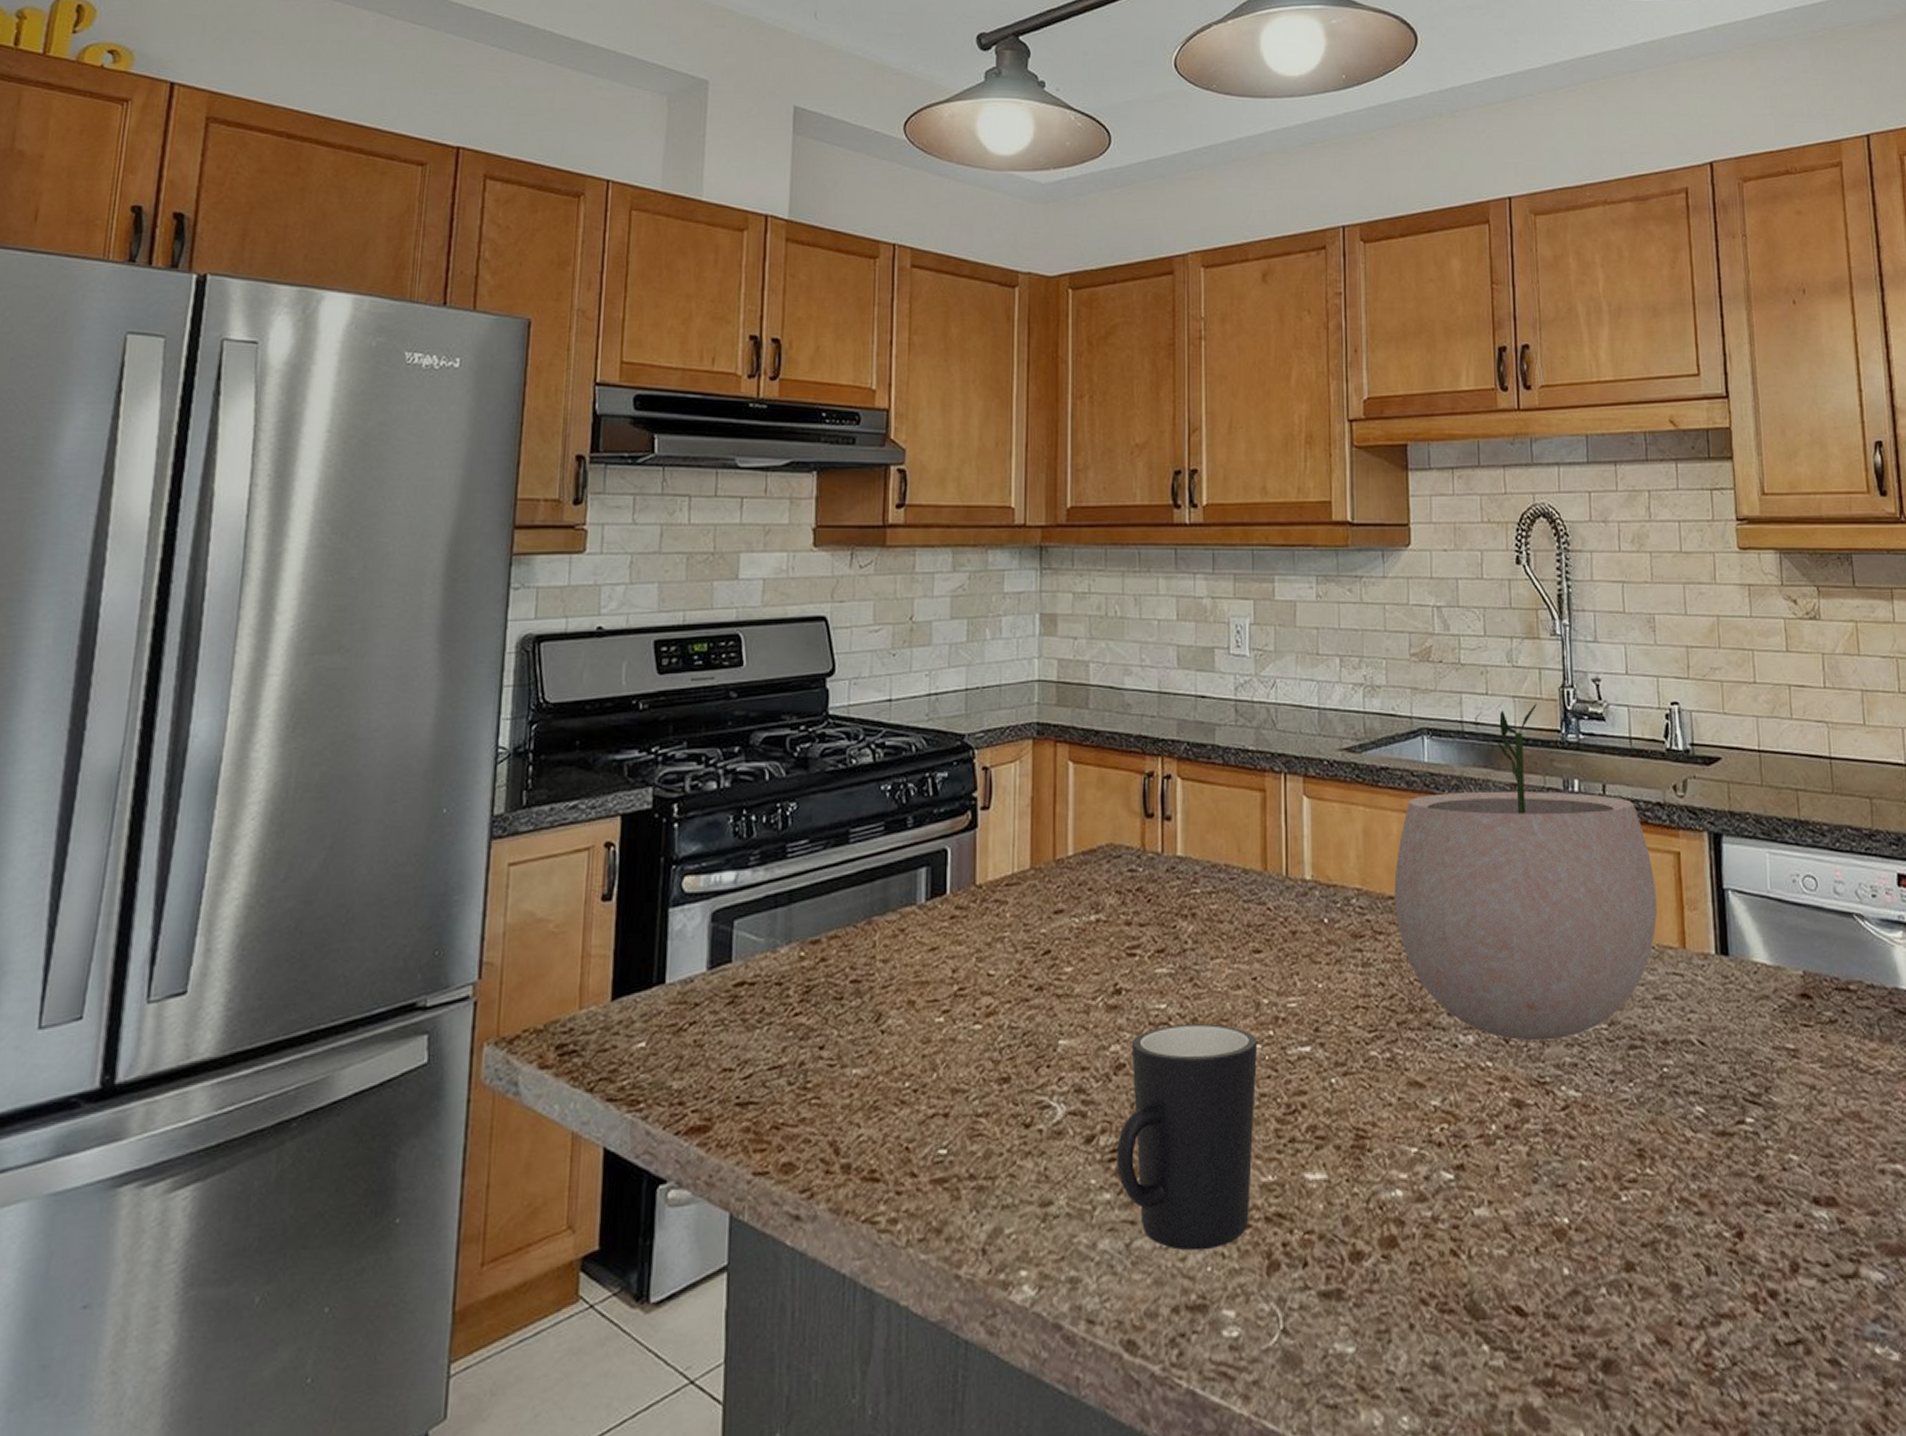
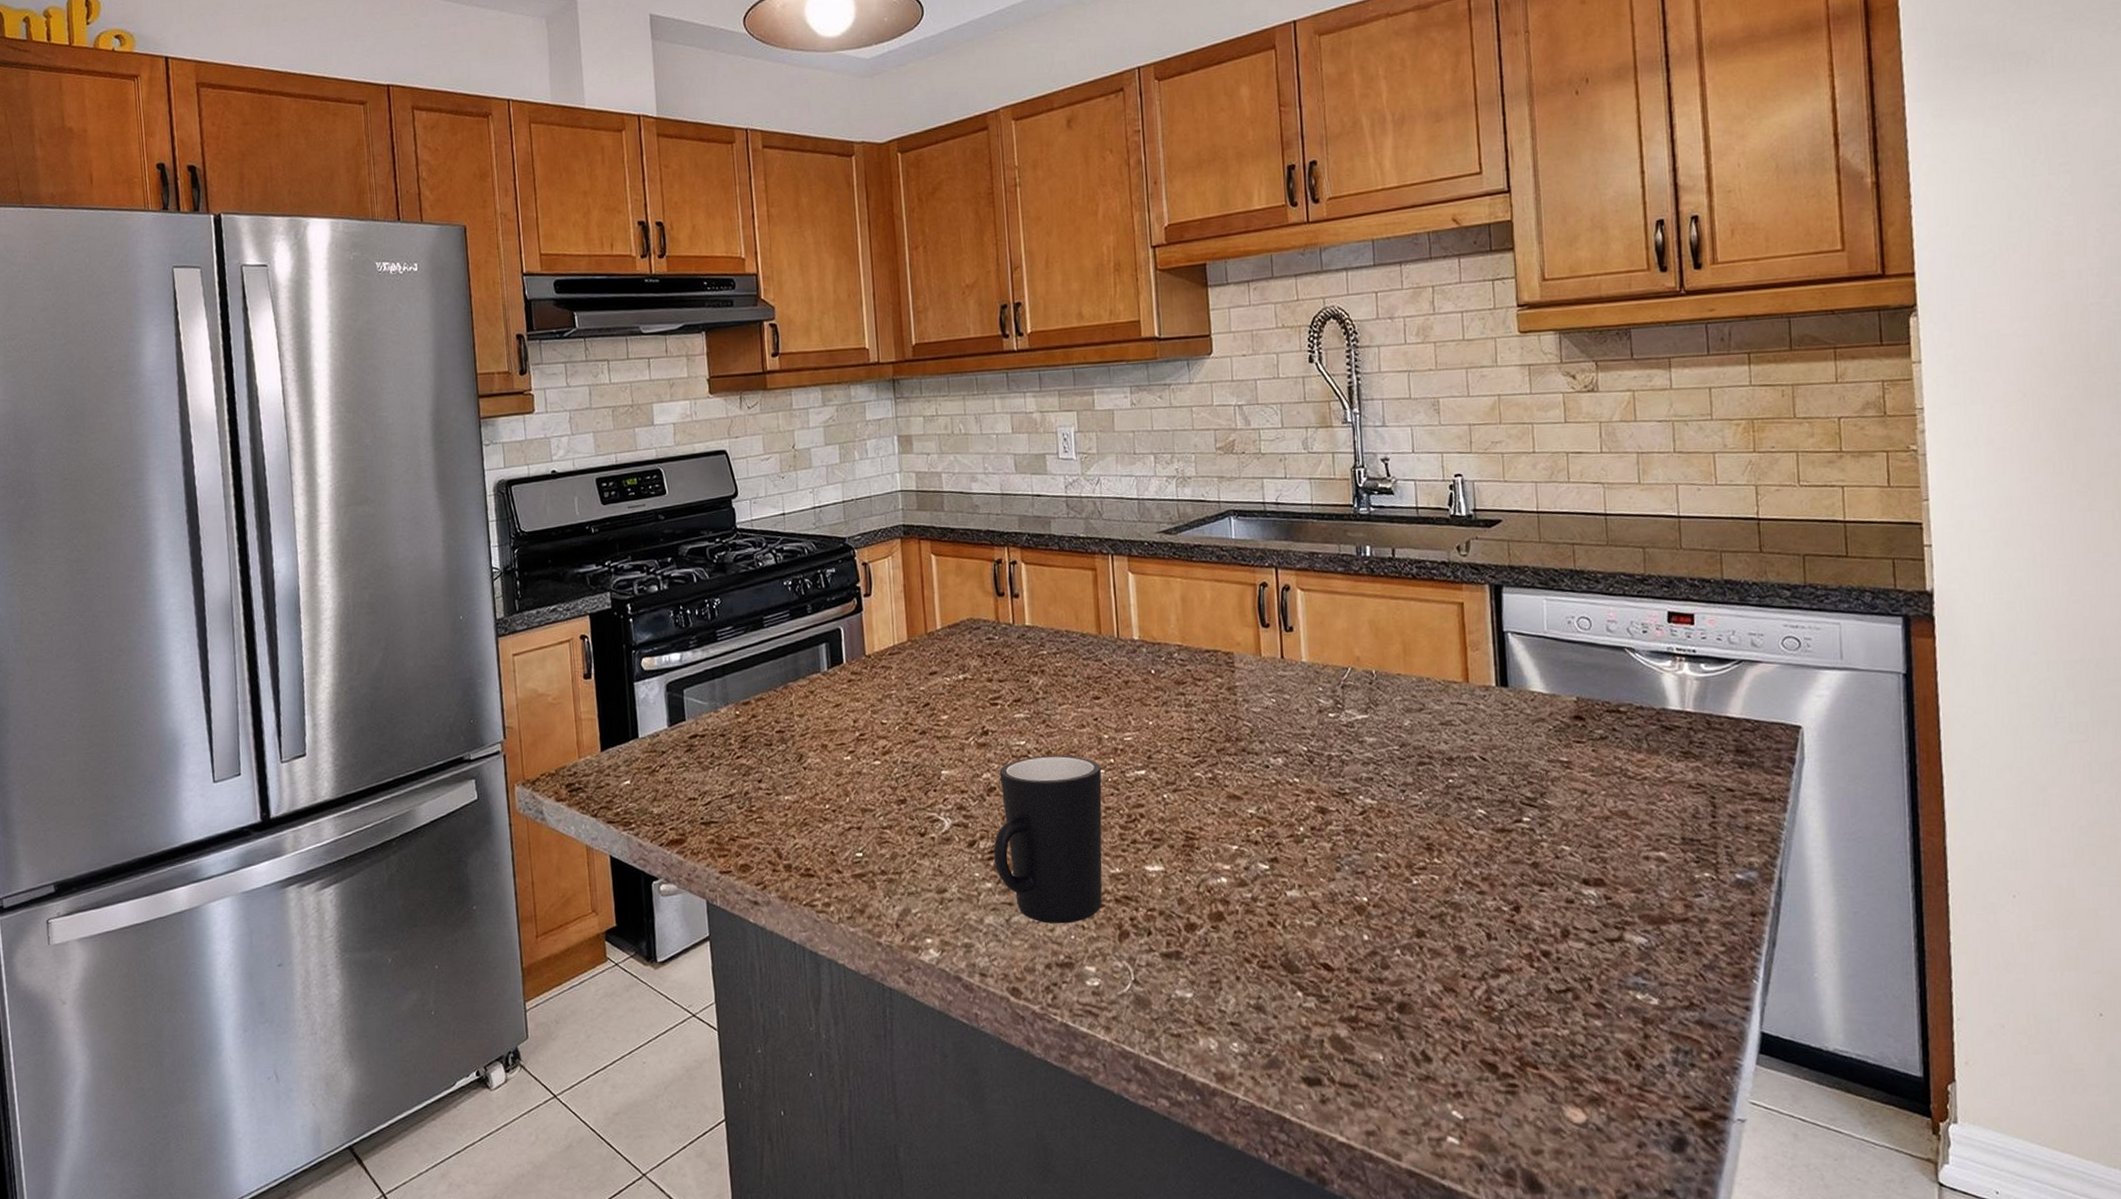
plant pot: present [1394,703,1658,1041] -> none [1209,483,1443,761]

